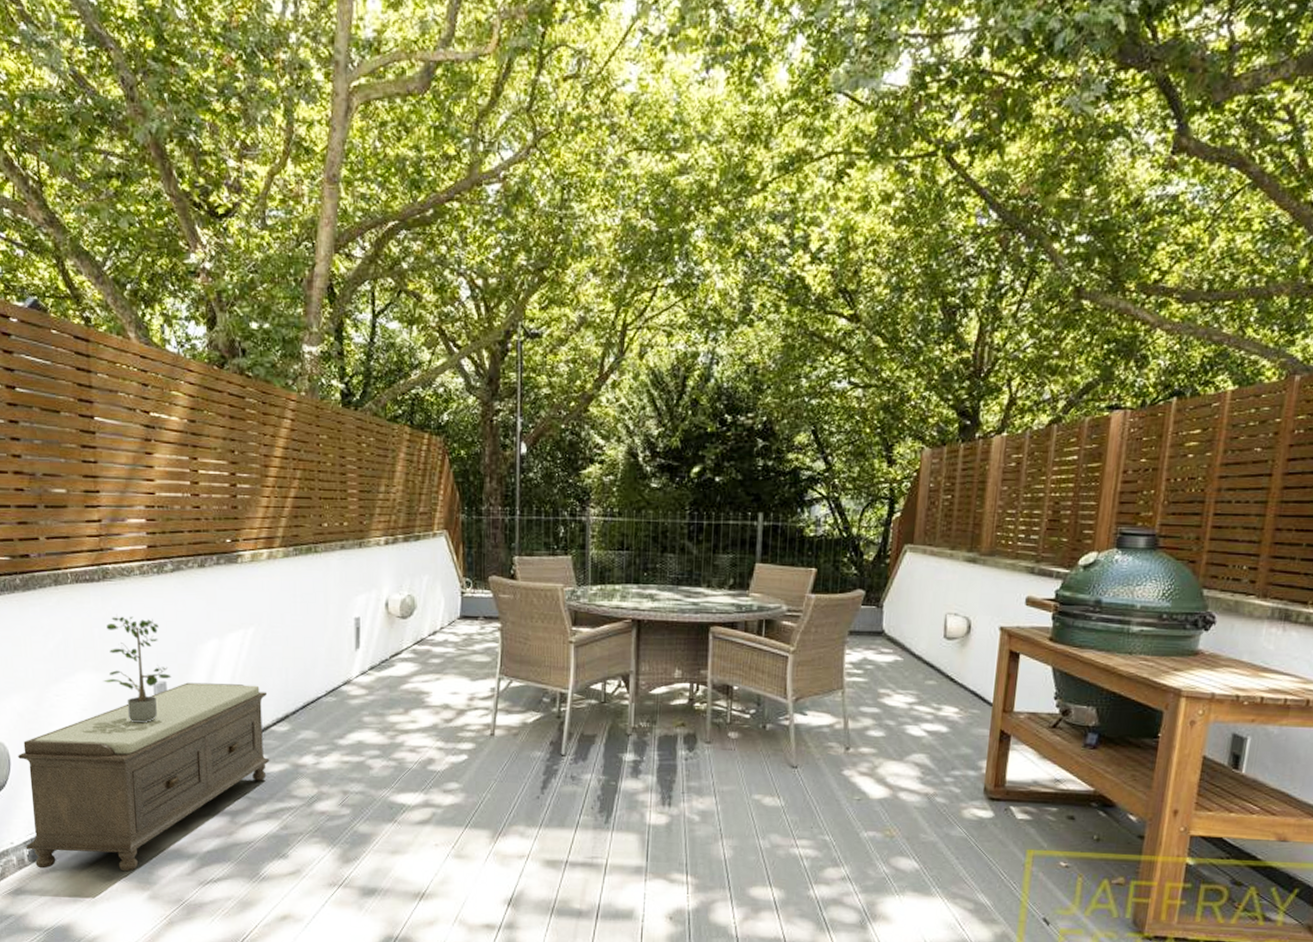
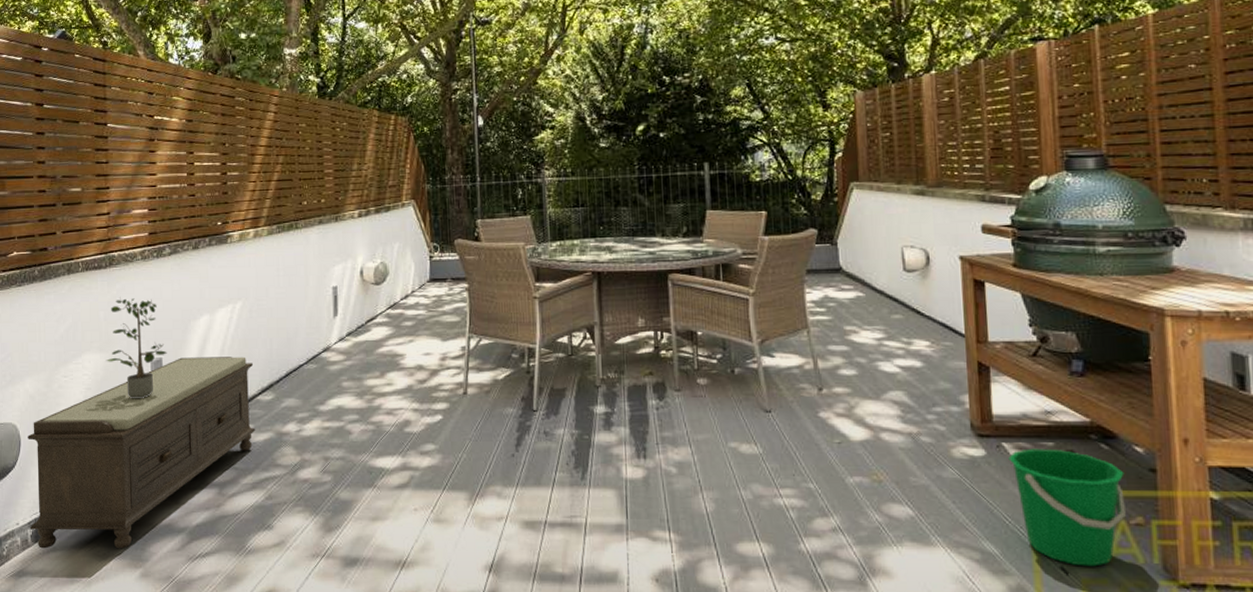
bucket: none [1013,813,1116,919] -> present [1008,448,1126,567]

